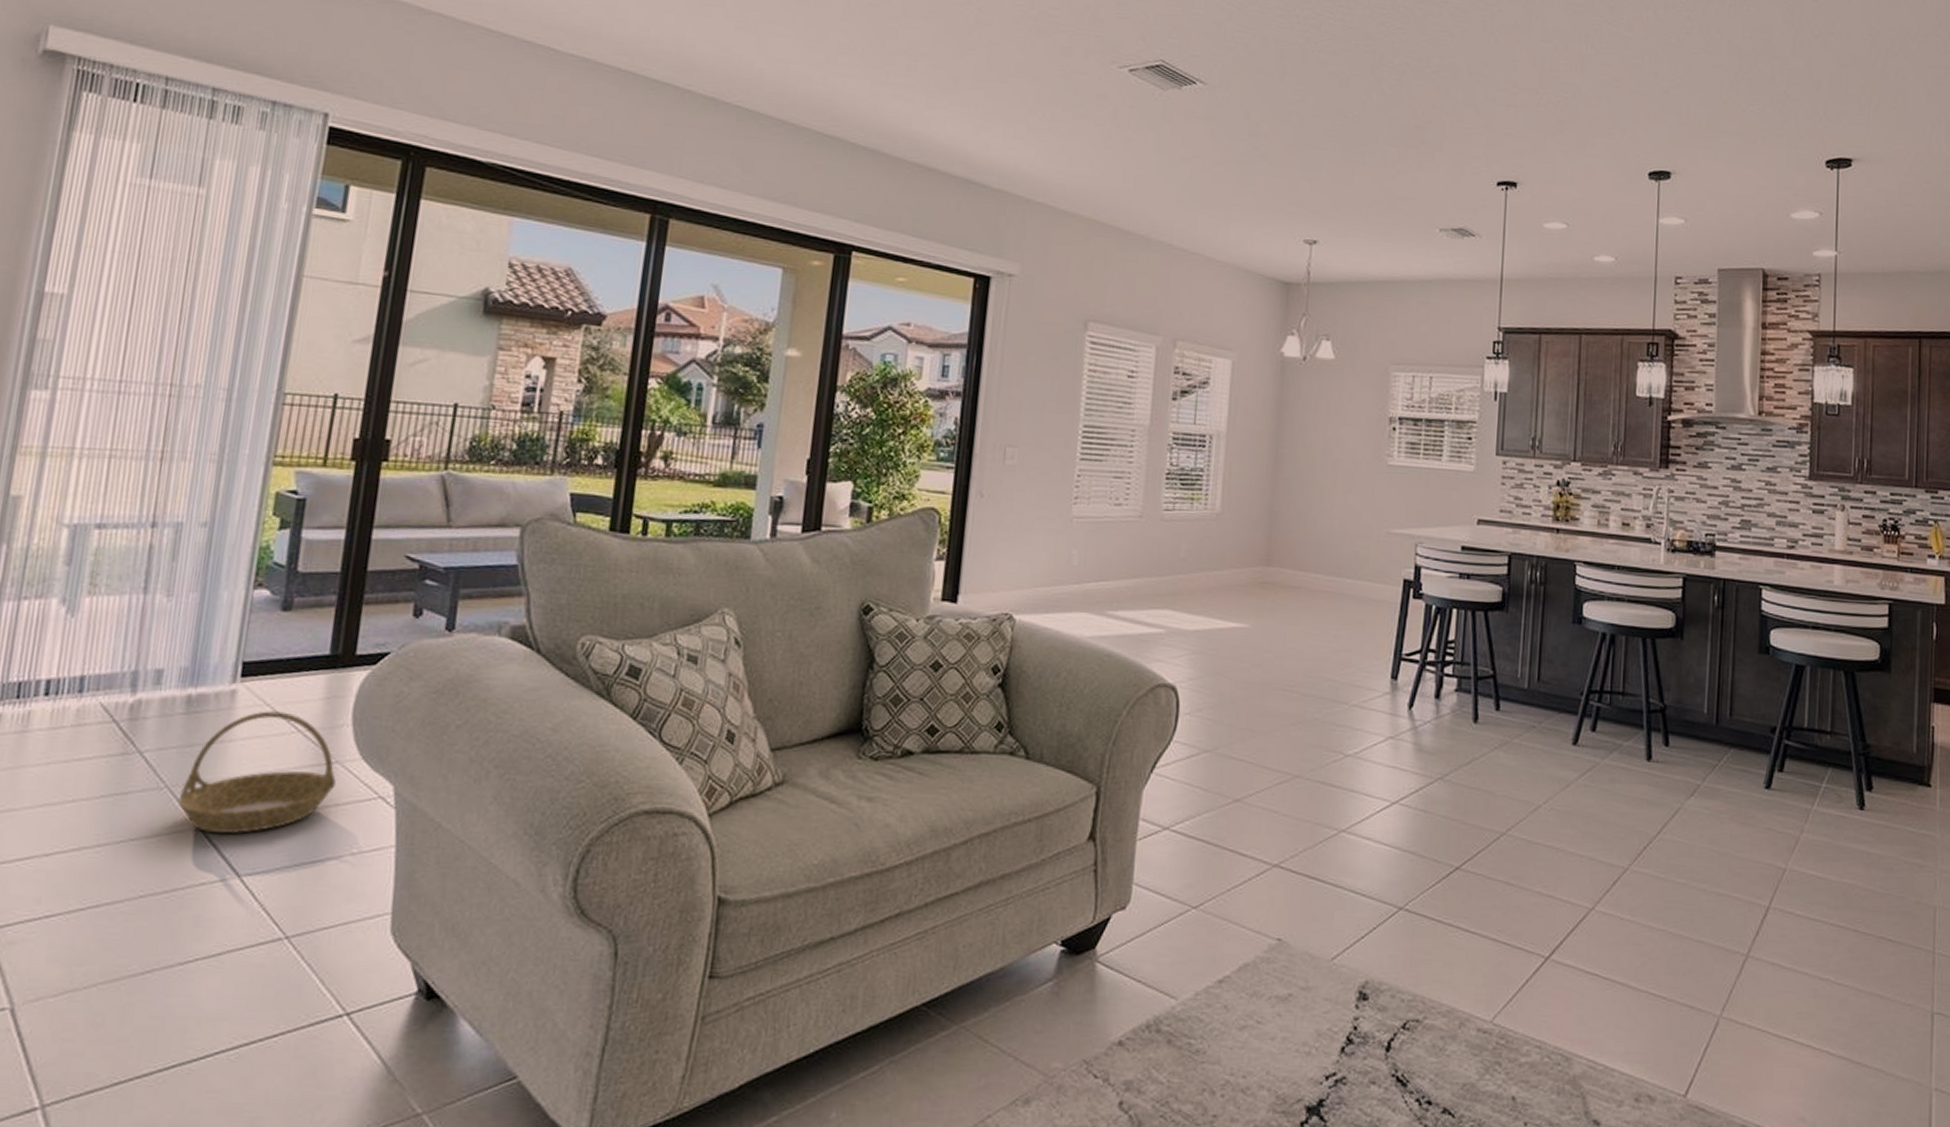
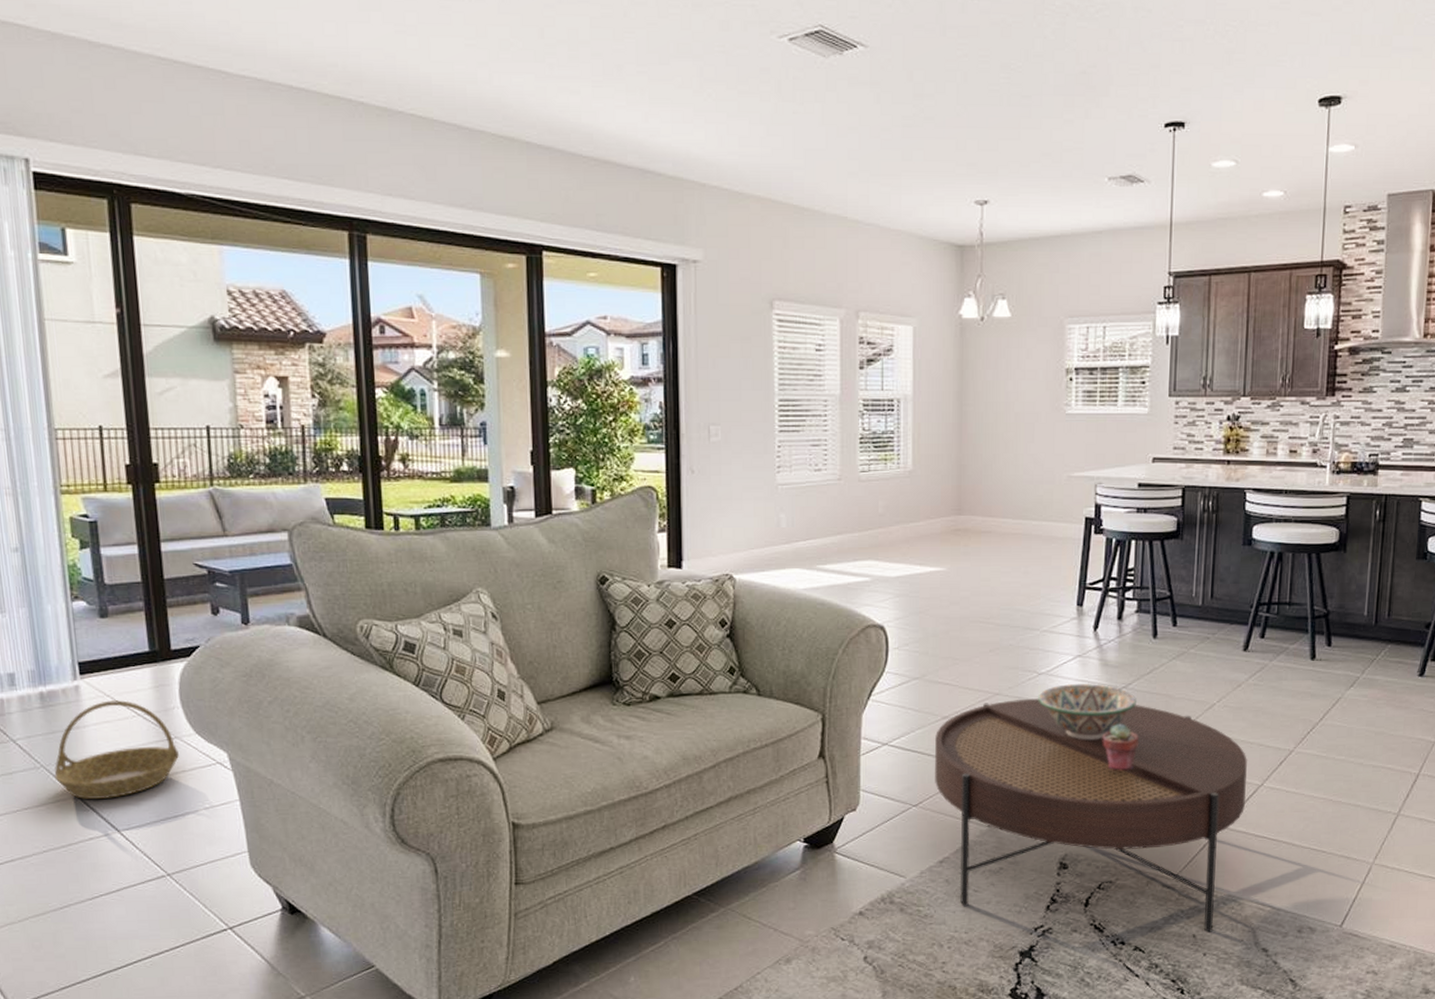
coffee table: none [1220,784,1576,1095] -> present [935,698,1247,932]
decorative bowl: none [1343,770,1453,840] -> present [1038,683,1136,741]
potted succulent: none [1413,821,1455,880] -> present [1102,723,1139,771]

